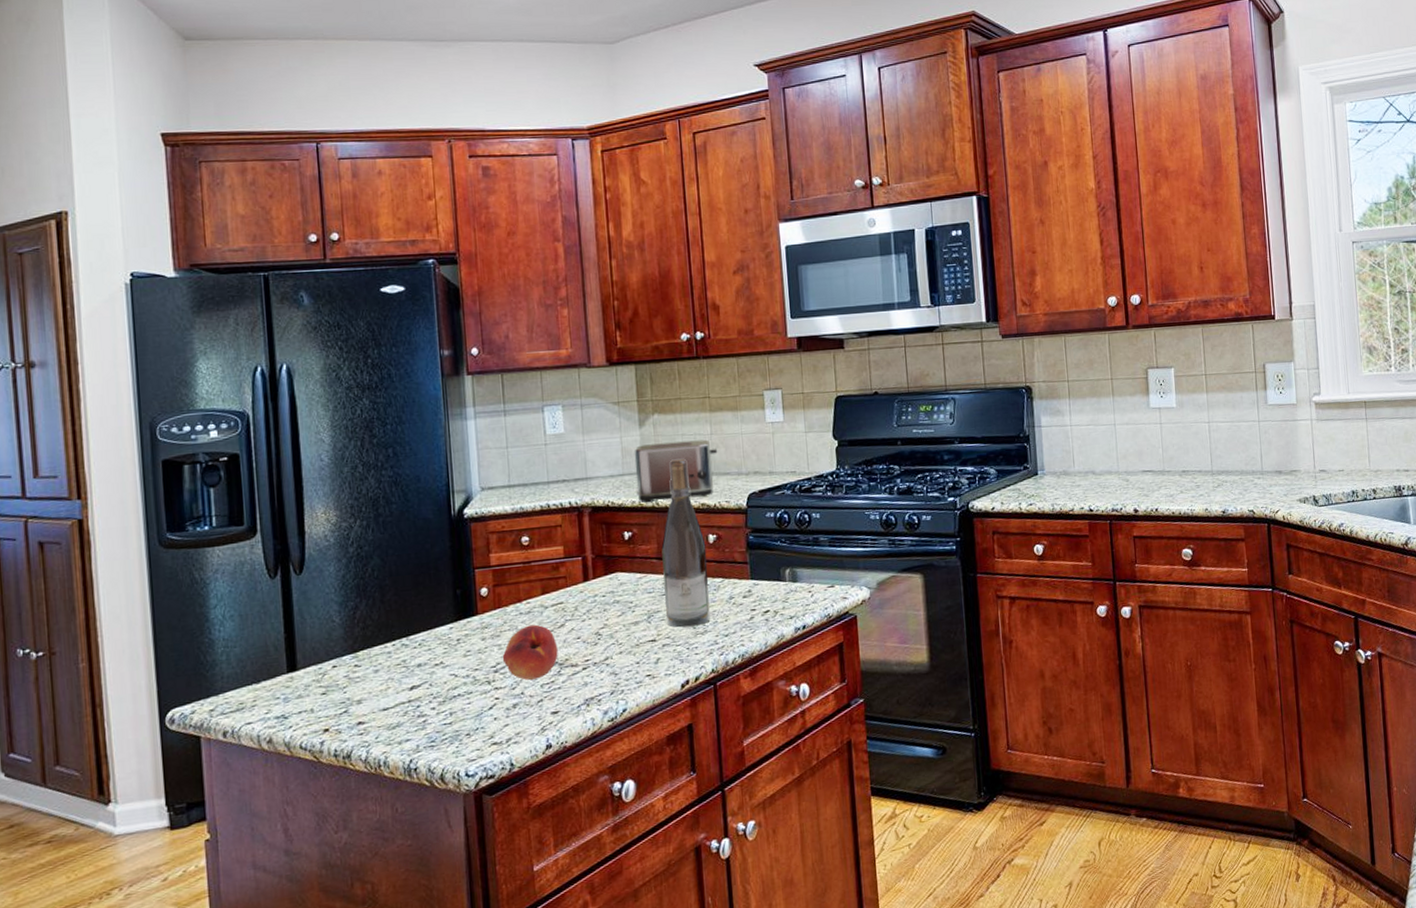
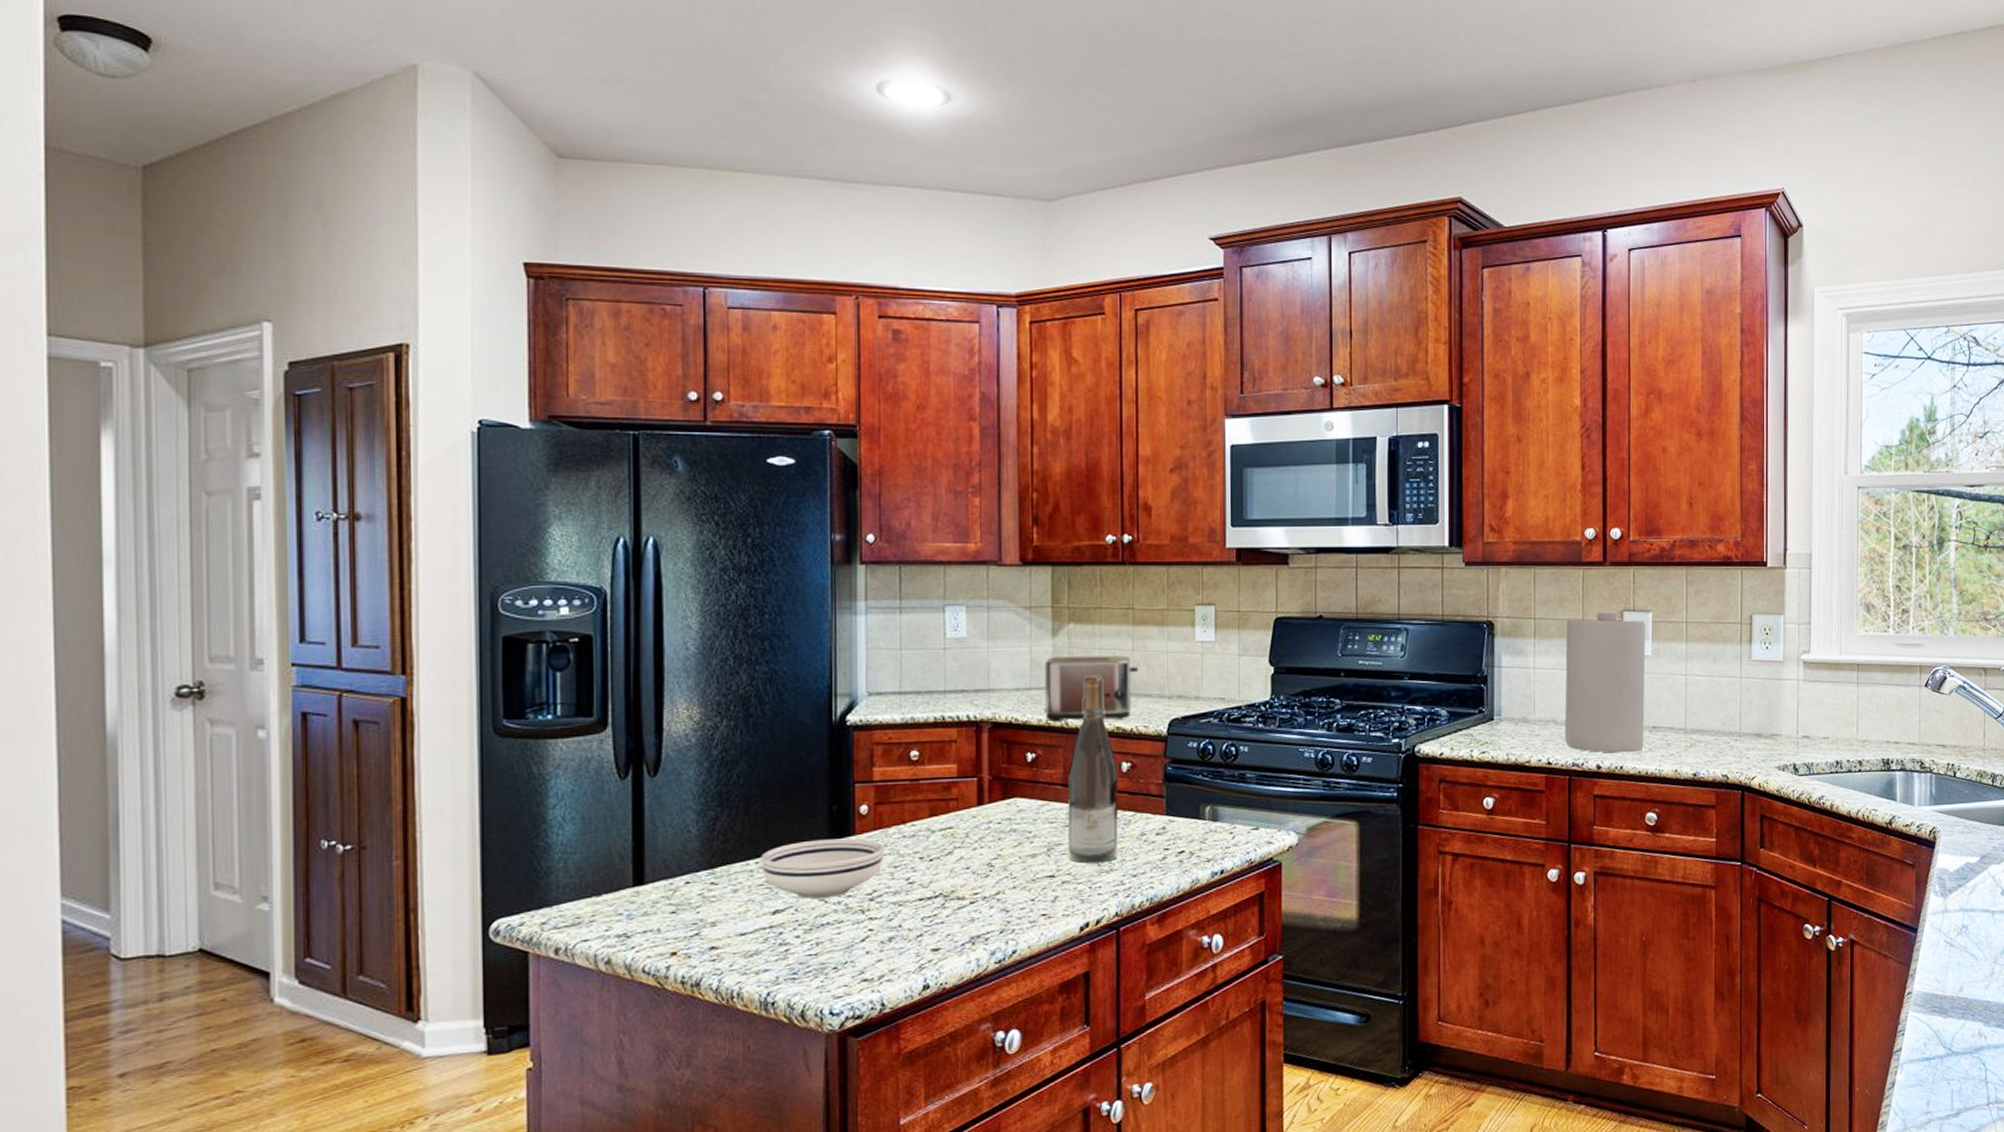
bowl: none [397,618,505,675] -> present [761,838,884,899]
fruit: present [502,624,558,680] -> none [879,850,943,912]
paper towel holder: none [1097,370,1176,498] -> present [1565,612,1646,753]

